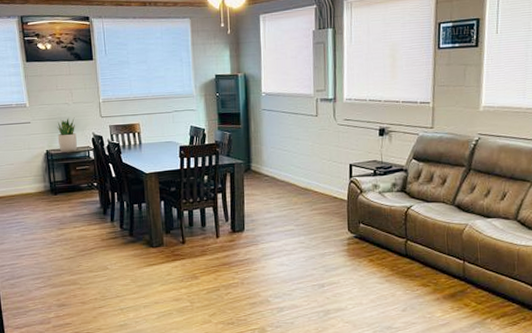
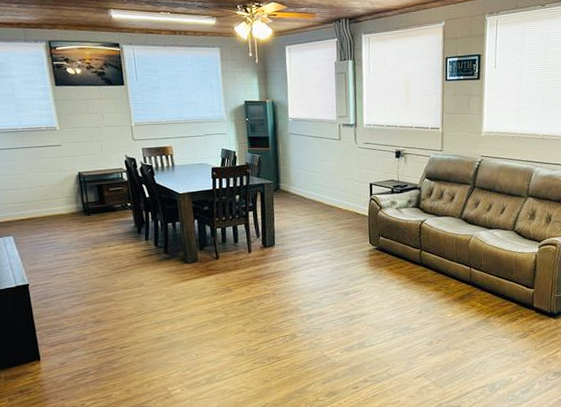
planter: present [57,117,77,153] -> none [89,140,110,174]

